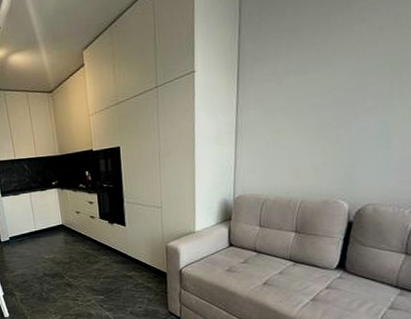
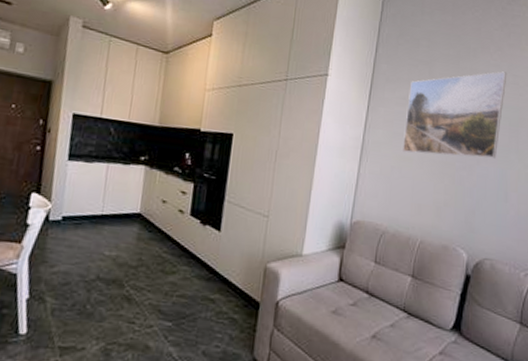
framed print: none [275,14,387,126] -> present [401,71,507,158]

